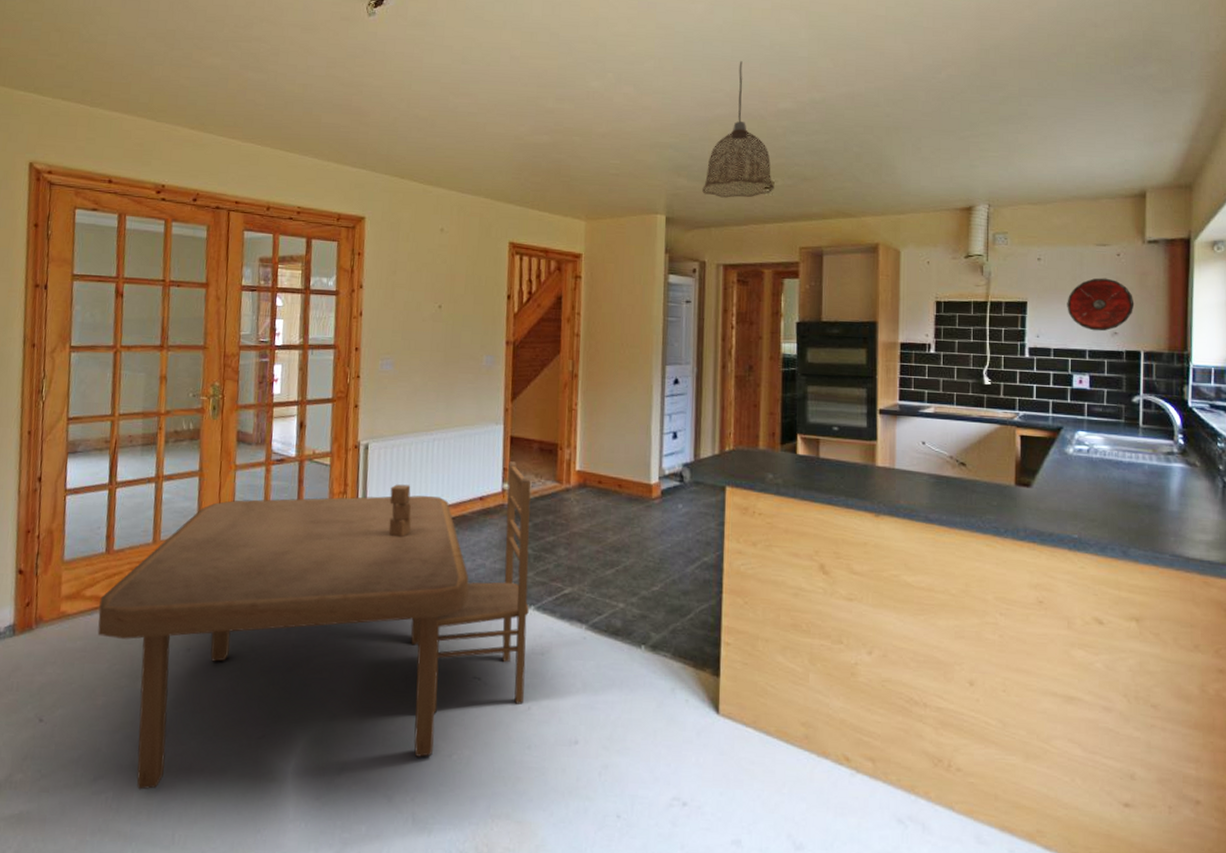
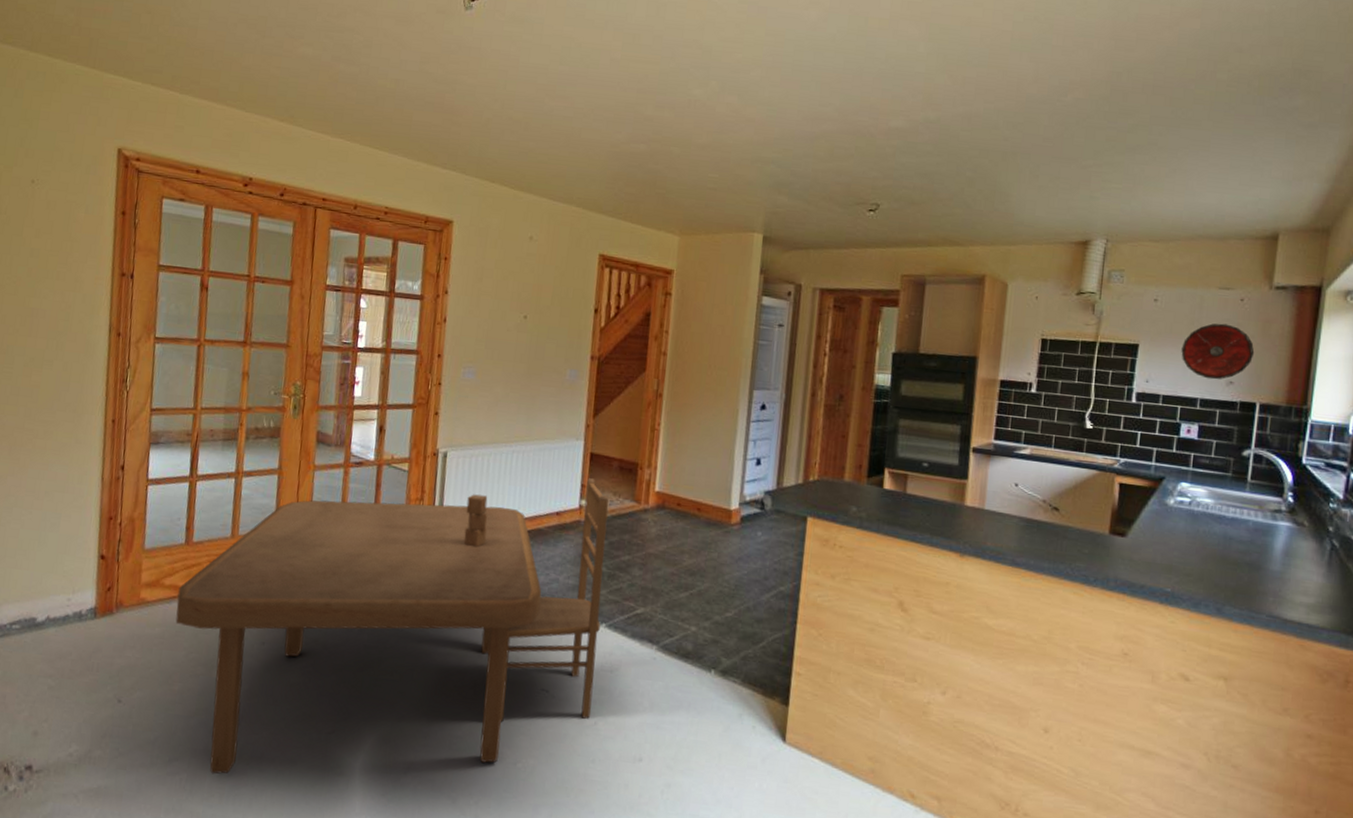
pendant lamp: present [702,61,775,198] -> none [803,74,880,220]

